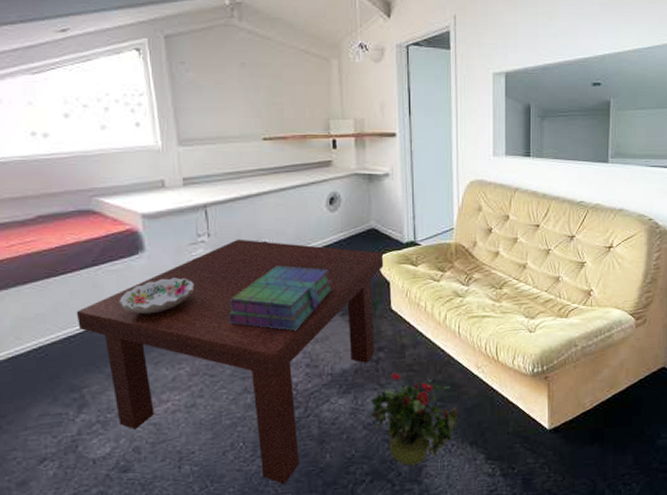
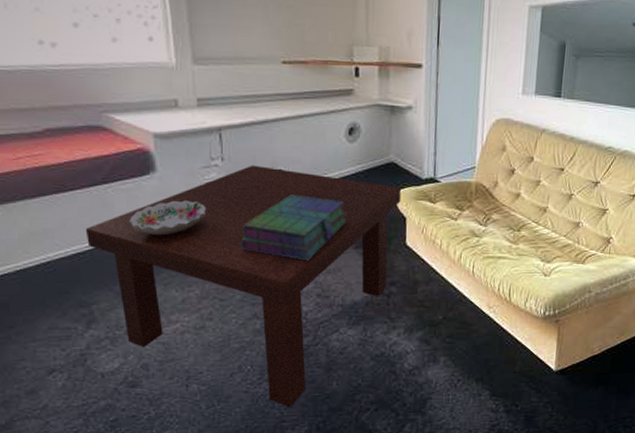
potted plant: present [370,371,460,466] -> none [378,306,468,397]

